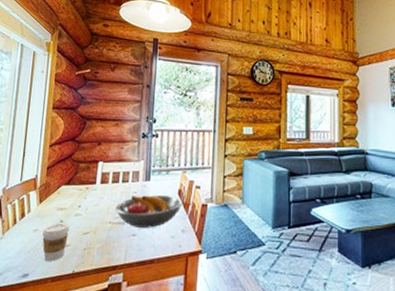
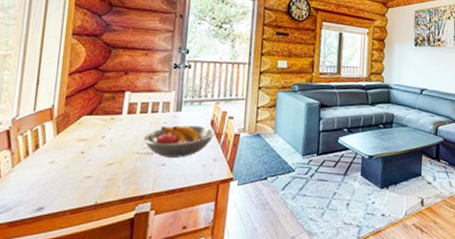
coffee cup: present [42,223,69,261] -> none [60,154,92,193]

